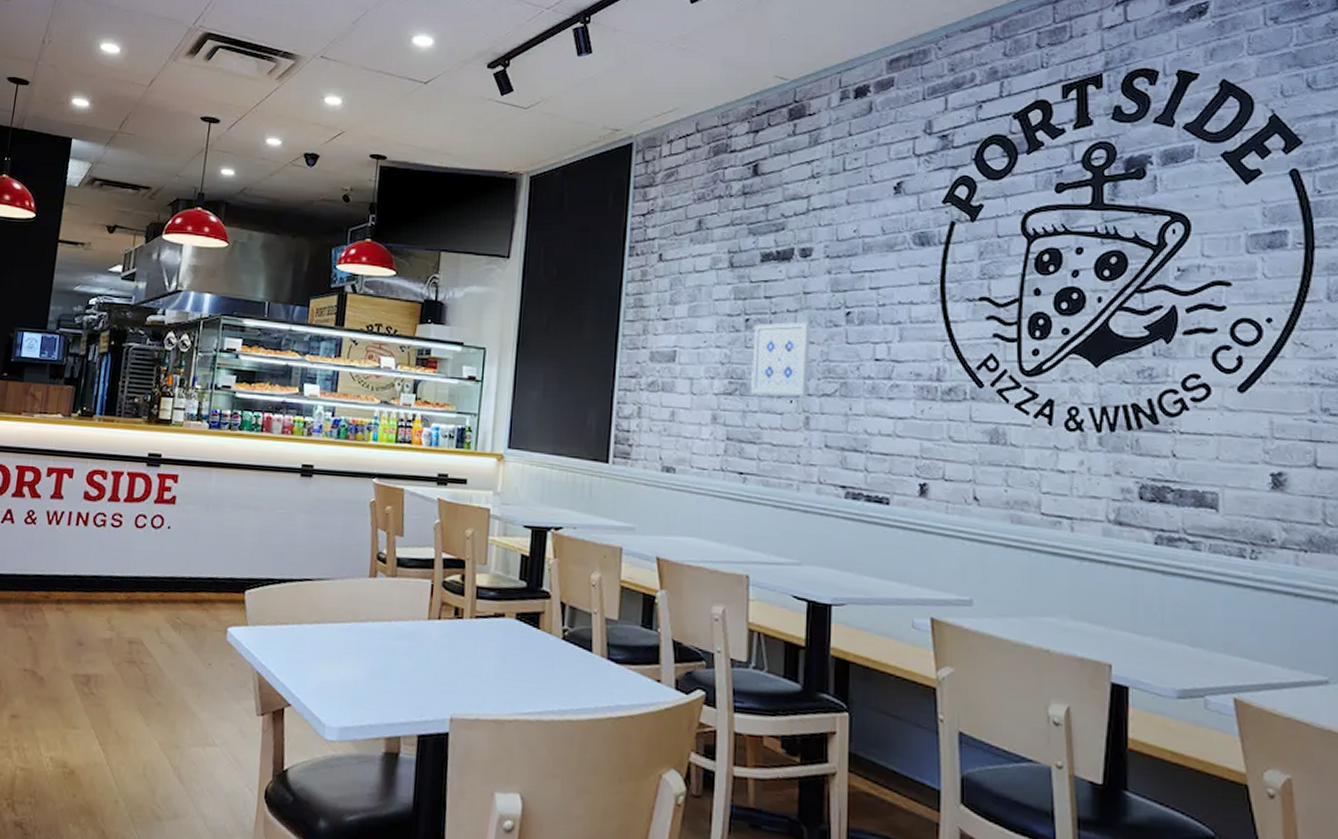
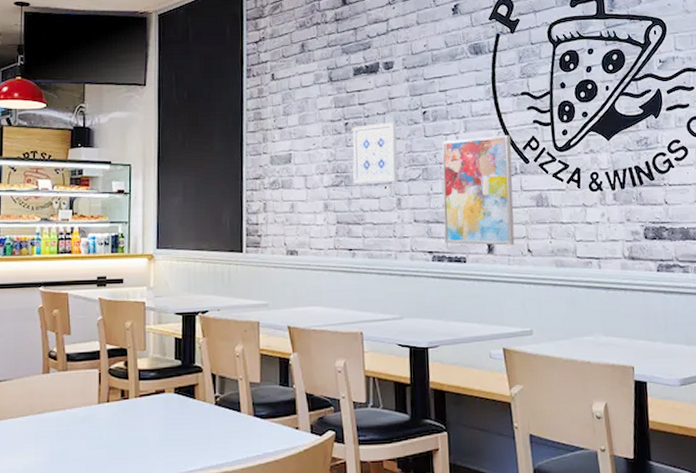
wall art: none [863,348,961,490] -> present [441,134,515,246]

